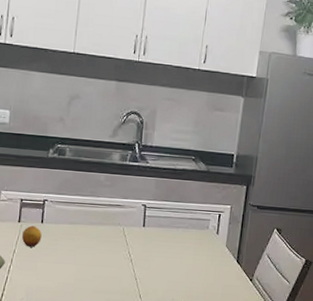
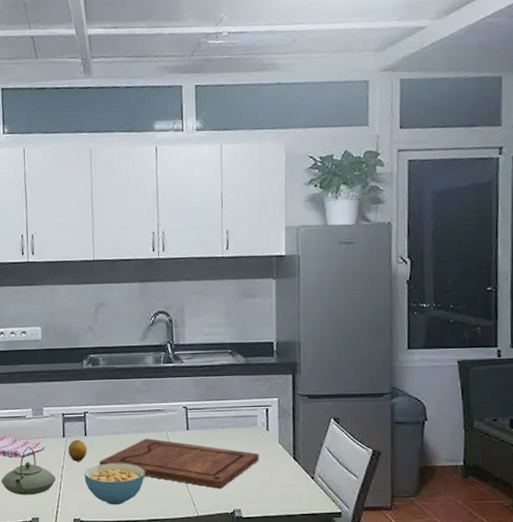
cereal bowl: none [35,251,97,293] -> present [84,463,145,506]
cutting board: none [53,231,207,284] -> present [99,438,259,489]

